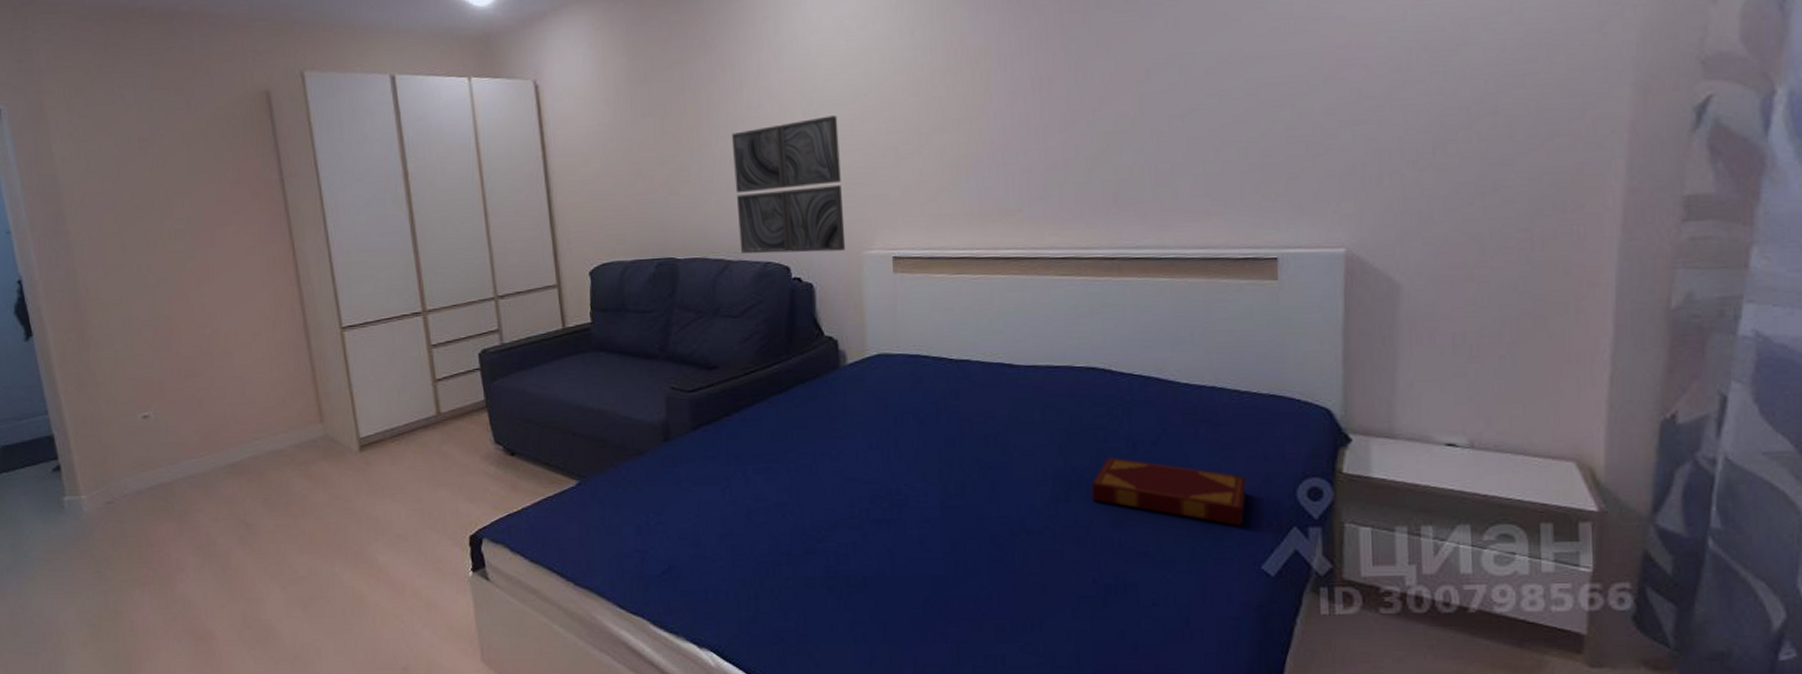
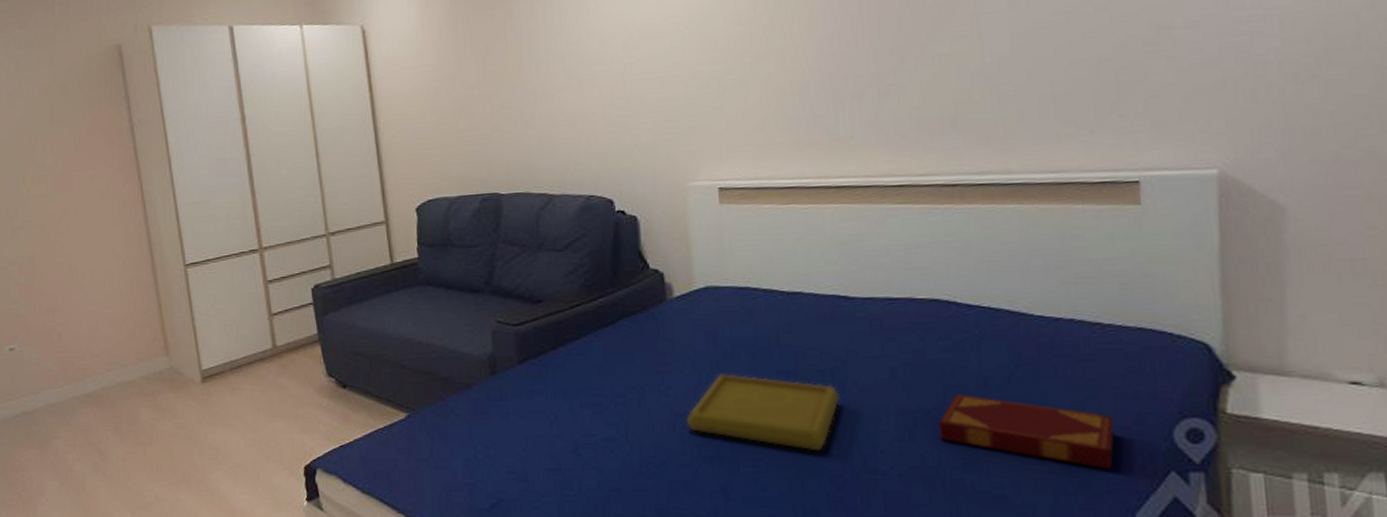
wall art: present [731,115,846,254] -> none [552,48,670,187]
serving tray: none [856,439,1003,513] -> present [686,374,841,452]

